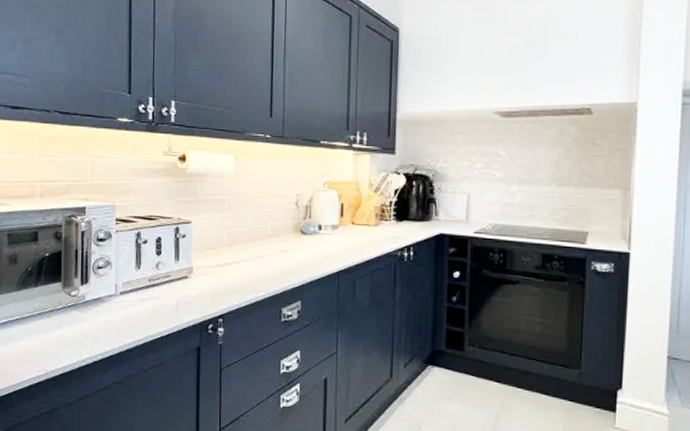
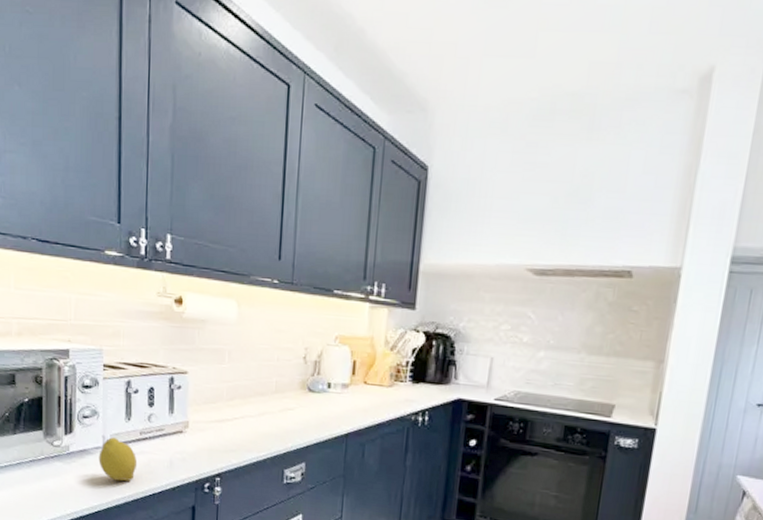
fruit: none [111,285,147,327] -> present [98,437,138,482]

